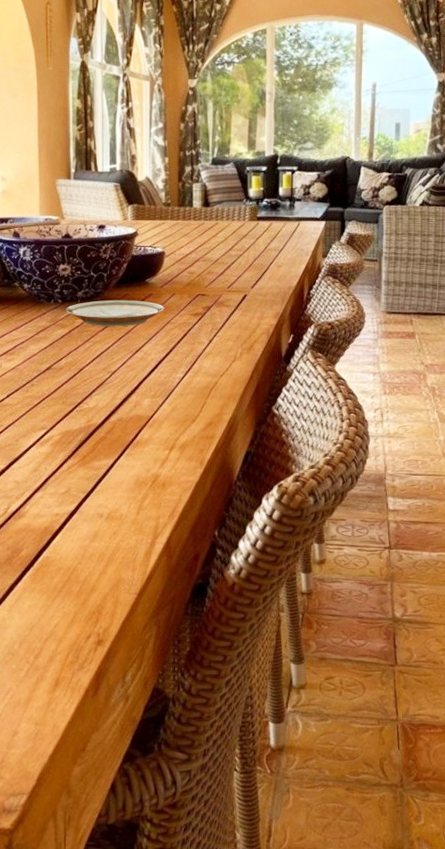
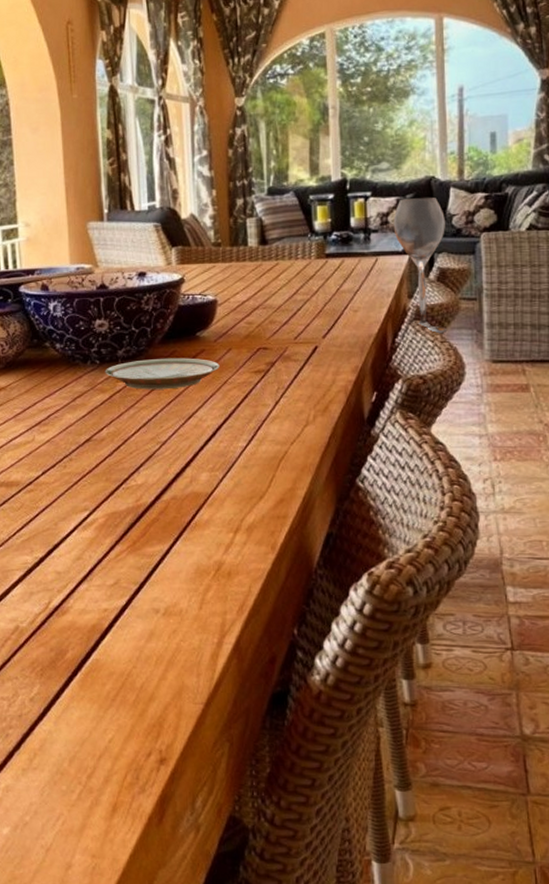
wineglass: none [314,174,356,289] -> present [393,198,448,335]

